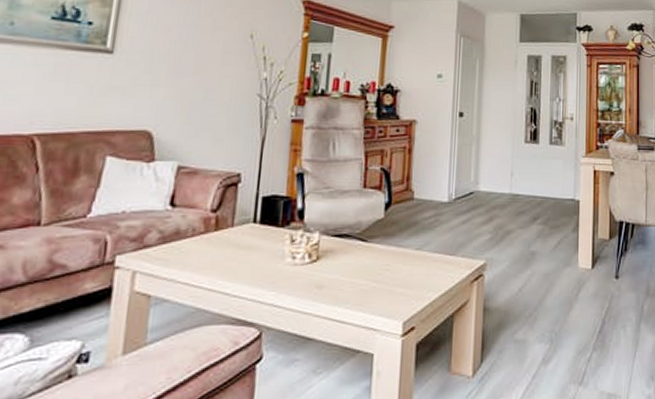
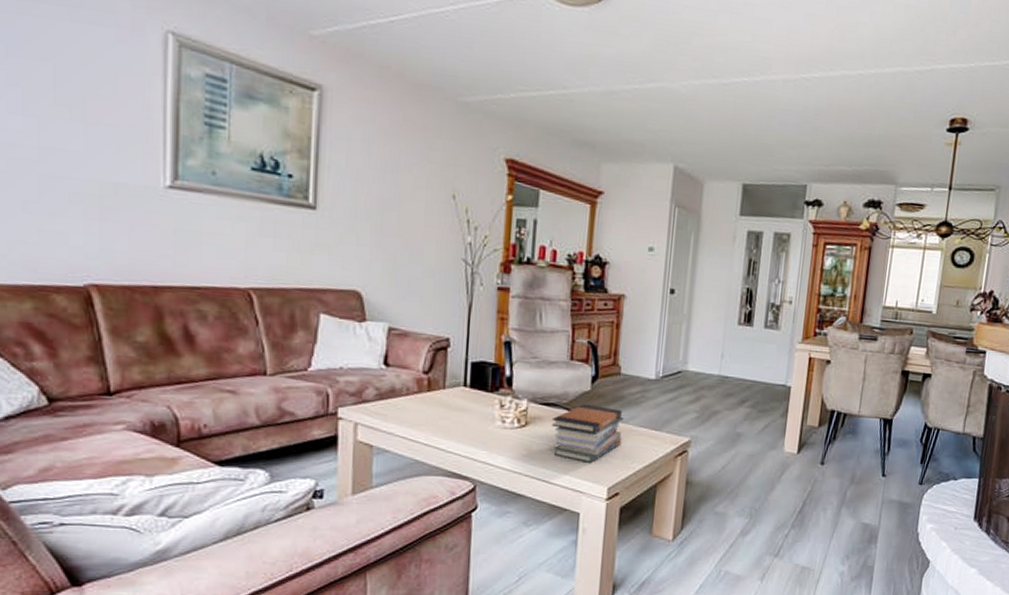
book stack: none [343,232,418,296] -> present [551,403,624,463]

